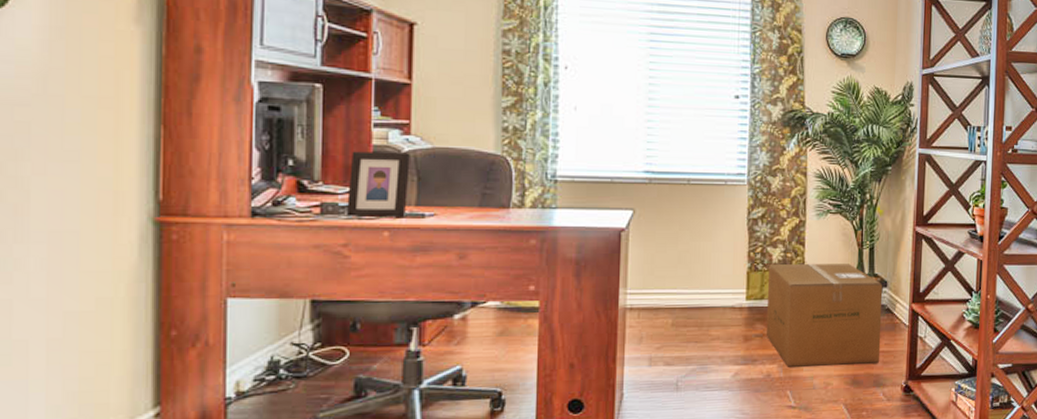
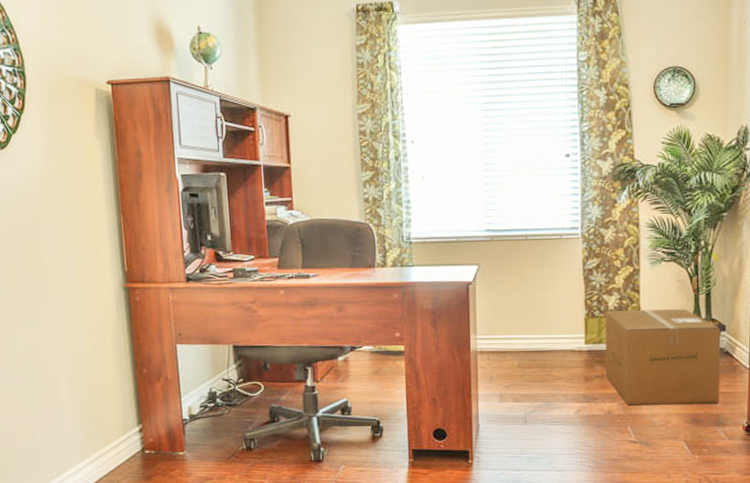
picture frame: present [347,151,410,217] -> none [251,225,296,279]

